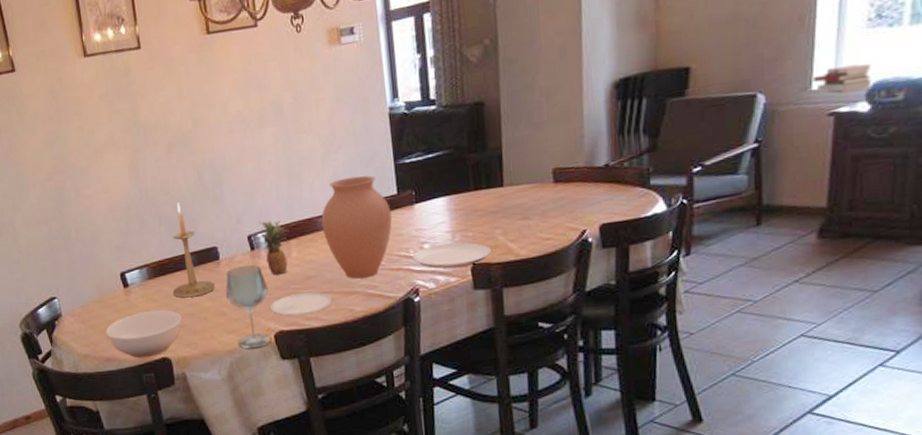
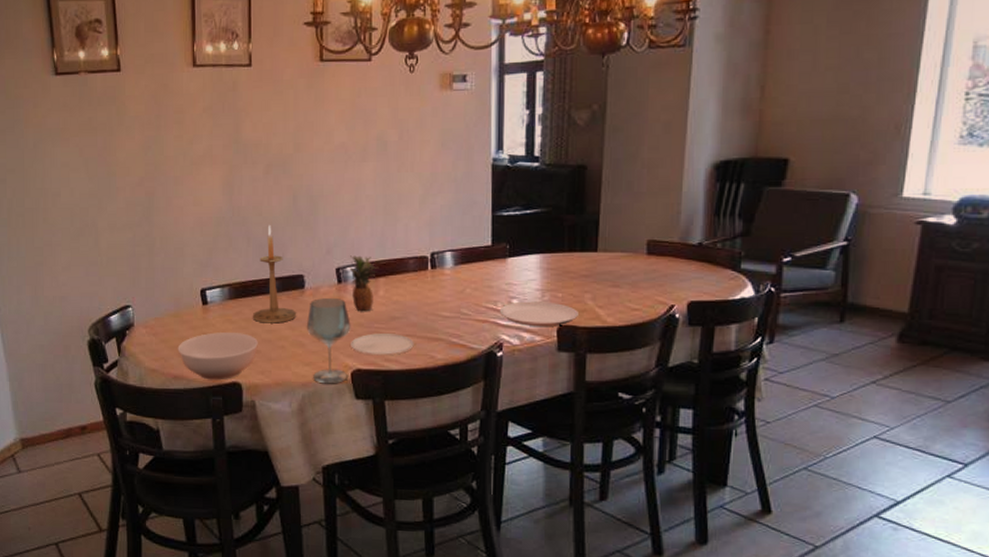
vase: present [321,175,392,279] -> none [412,222,483,326]
books: present [813,63,872,94] -> none [905,178,961,204]

